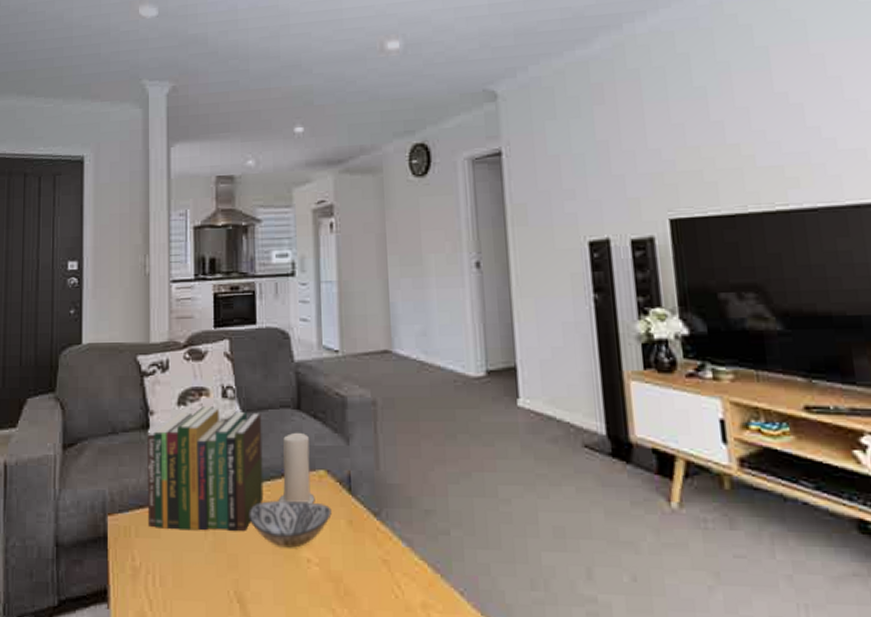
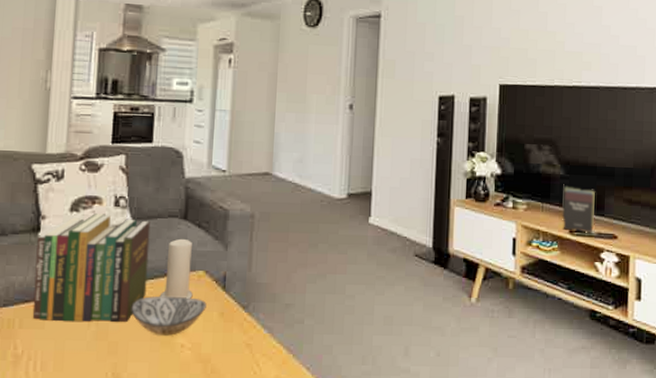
books: none [784,343,844,409] -> present [562,184,595,233]

